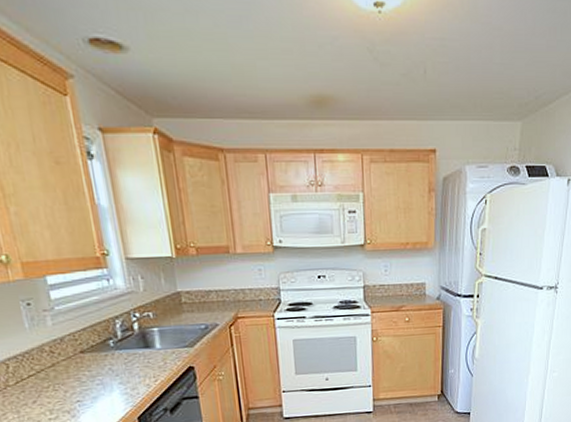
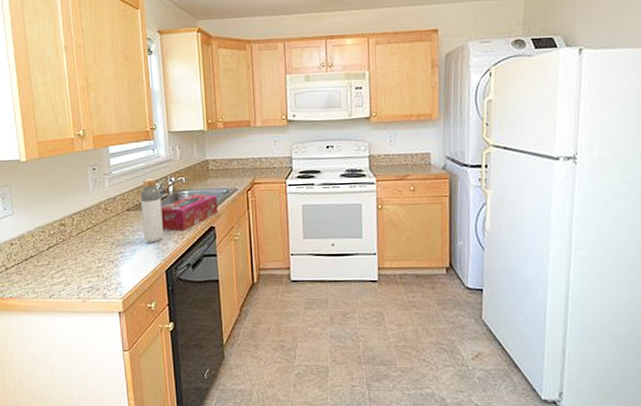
bottle: none [96,315,132,389] -> present [140,179,163,243]
tissue box: none [125,331,197,374] -> present [161,194,218,232]

